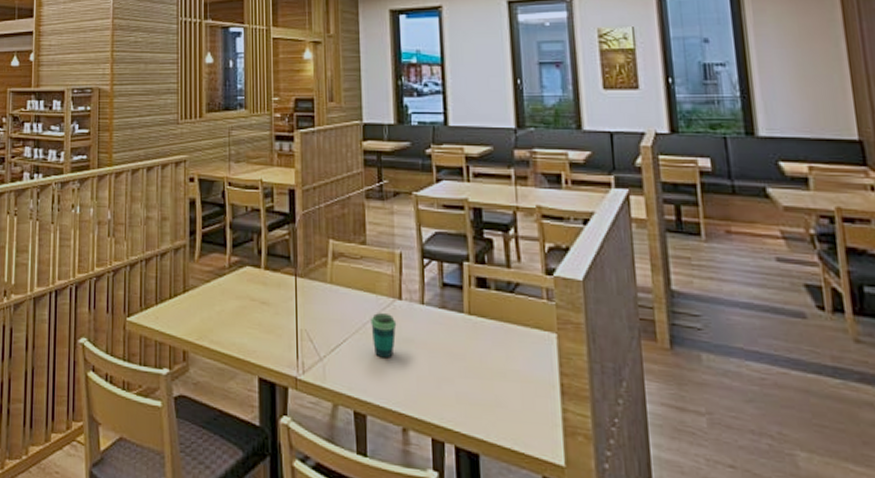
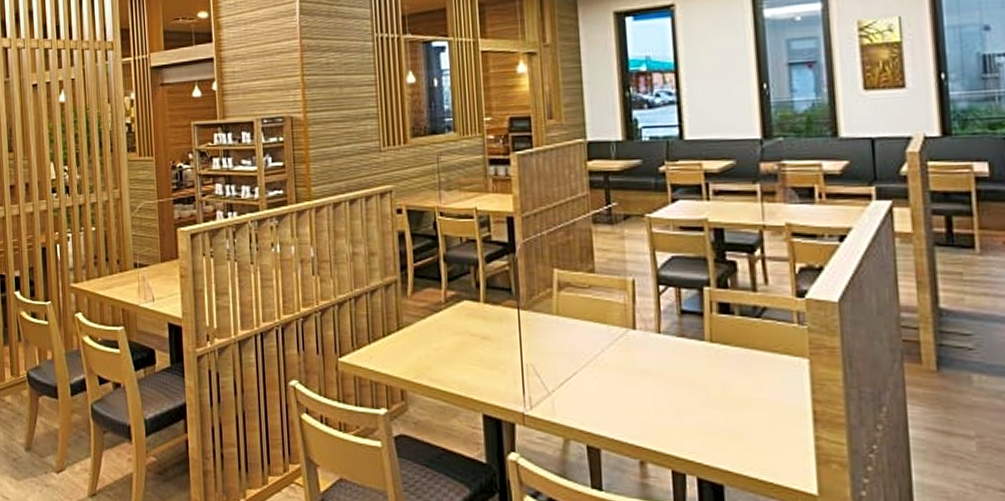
cup: present [370,313,397,359] -> none [602,344,631,391]

